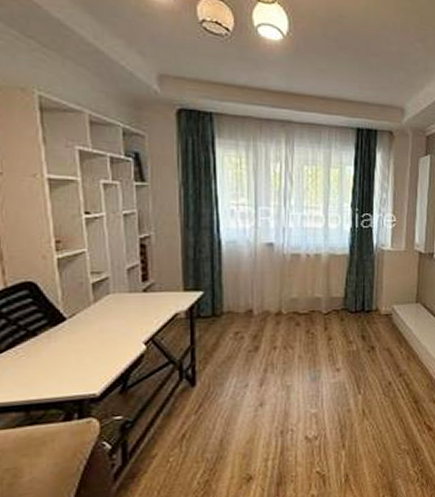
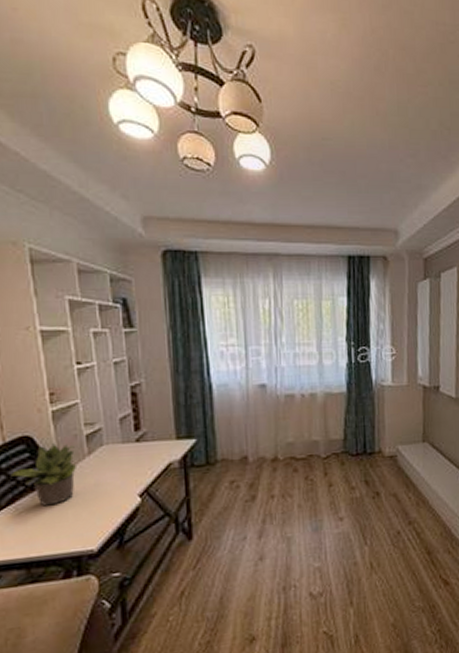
potted plant: none [11,289,82,351] -> present [10,442,78,506]

